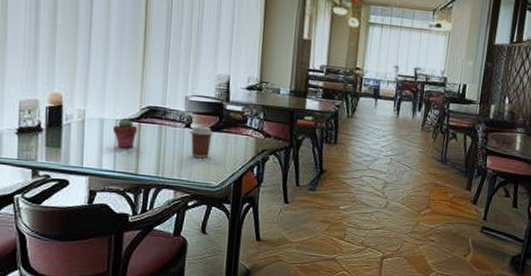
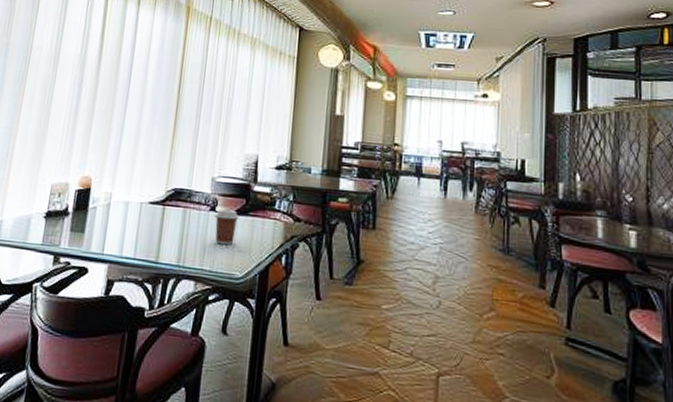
potted succulent: present [112,117,138,148] -> none [136,200,162,233]

